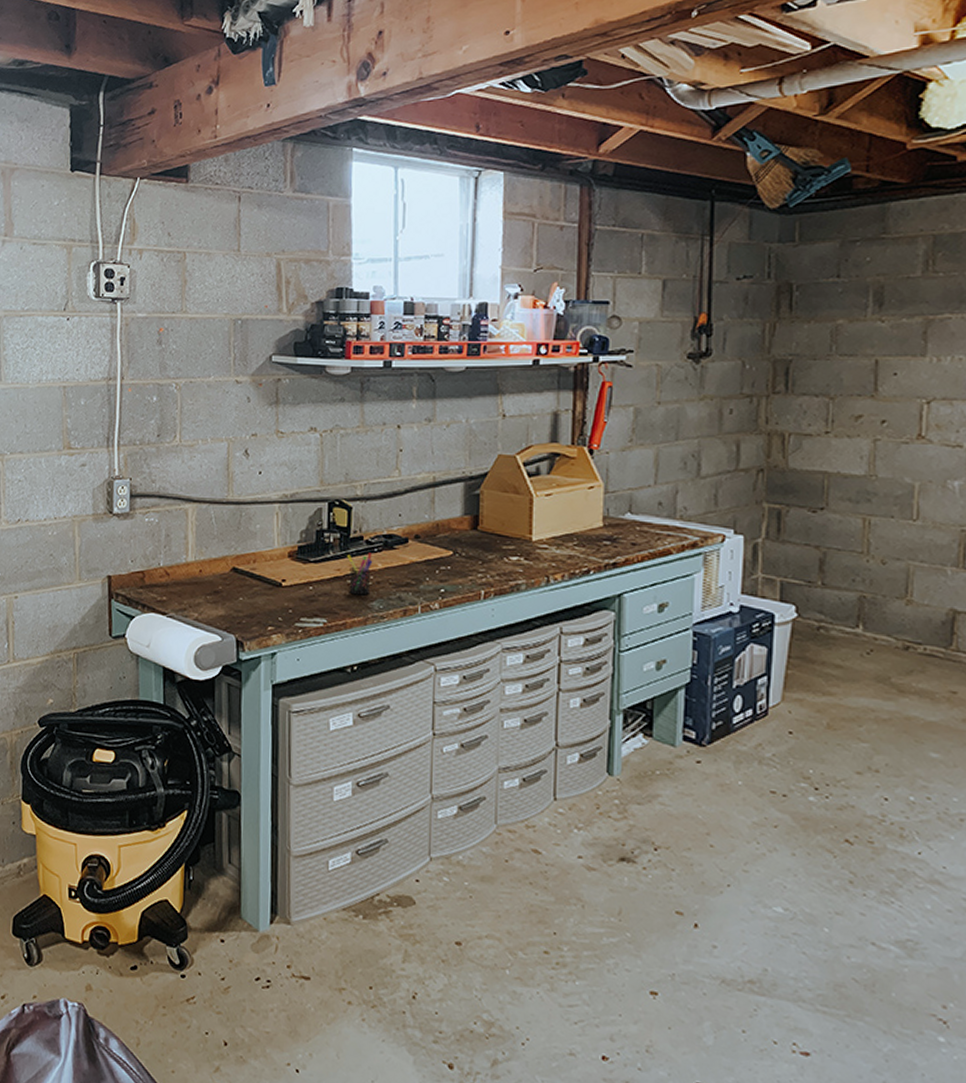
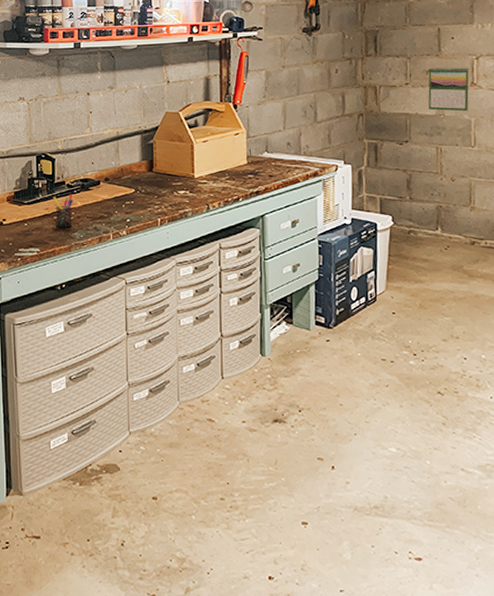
calendar: none [854,412,915,473] -> present [428,66,469,112]

